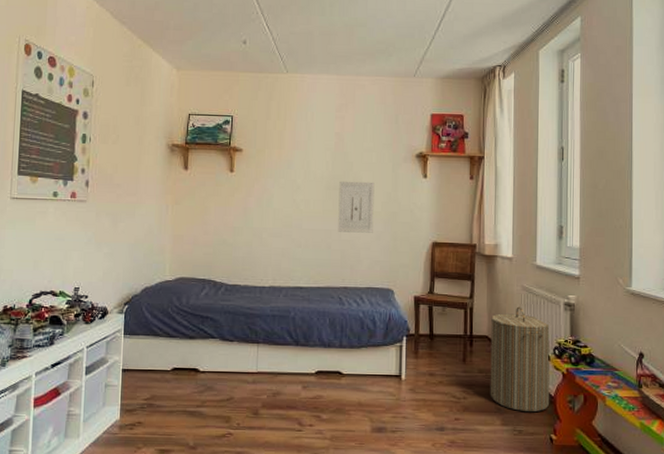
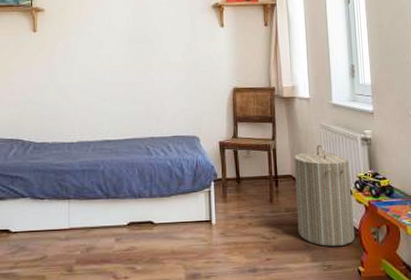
wall art: present [338,181,375,233] -> none [140,33,176,84]

